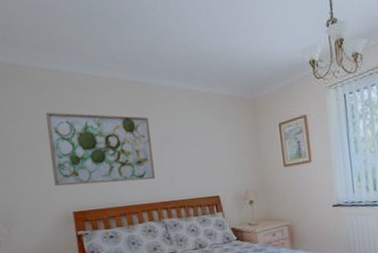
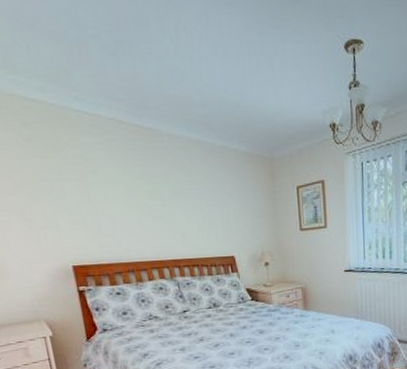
wall art: present [46,112,155,187] -> none [32,151,166,237]

